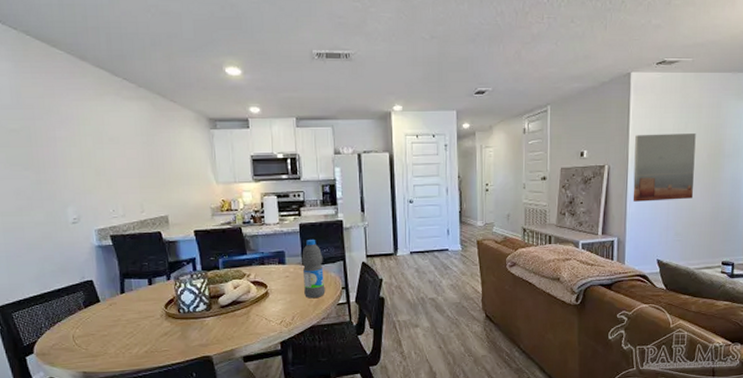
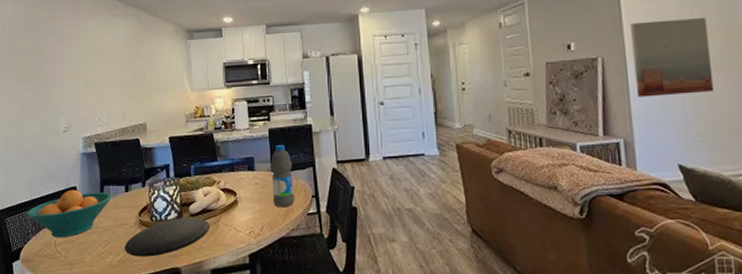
fruit bowl: none [36,283,134,332] -> present [26,189,112,238]
plate: none [151,308,241,347] -> present [124,217,211,257]

